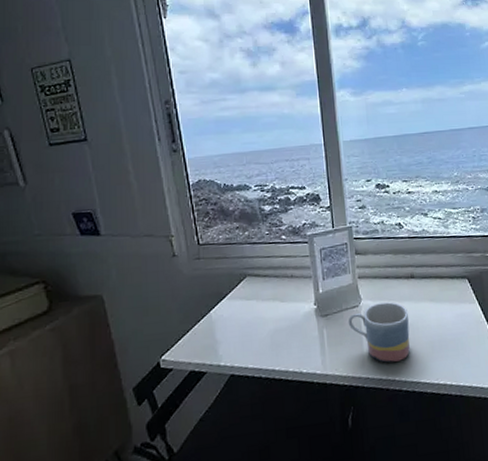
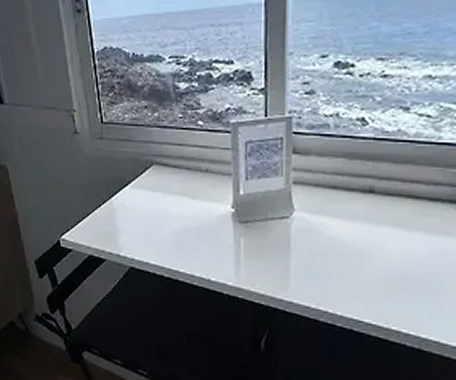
mug: present [348,302,410,364] -> none [272,218,359,293]

